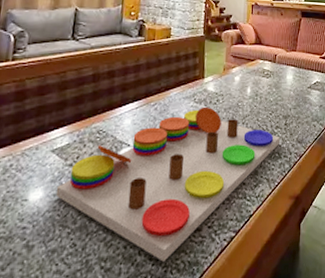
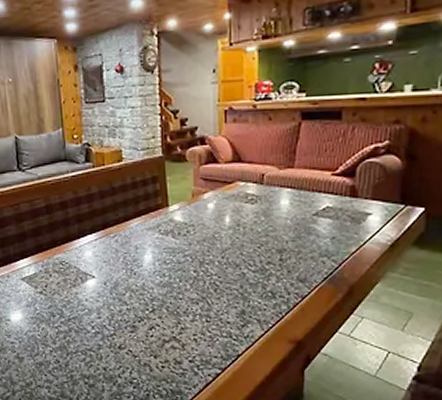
board game: present [55,106,280,262] -> none [32,238,273,386]

